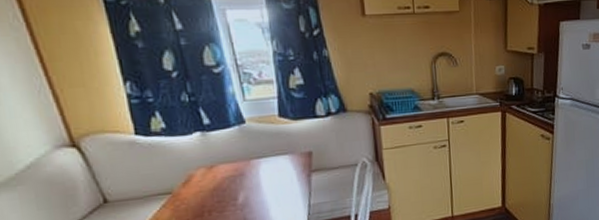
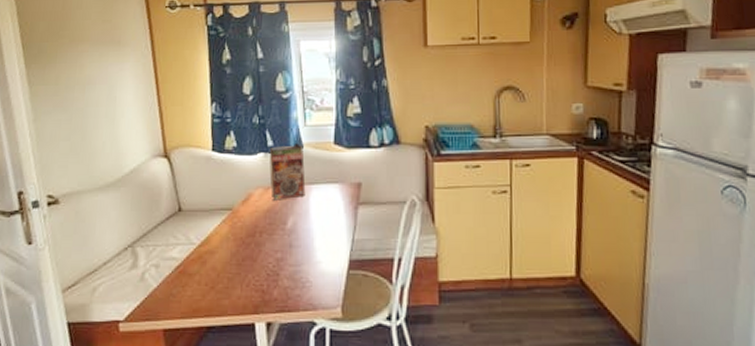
cereal box: none [206,119,254,179] -> present [269,143,306,200]

